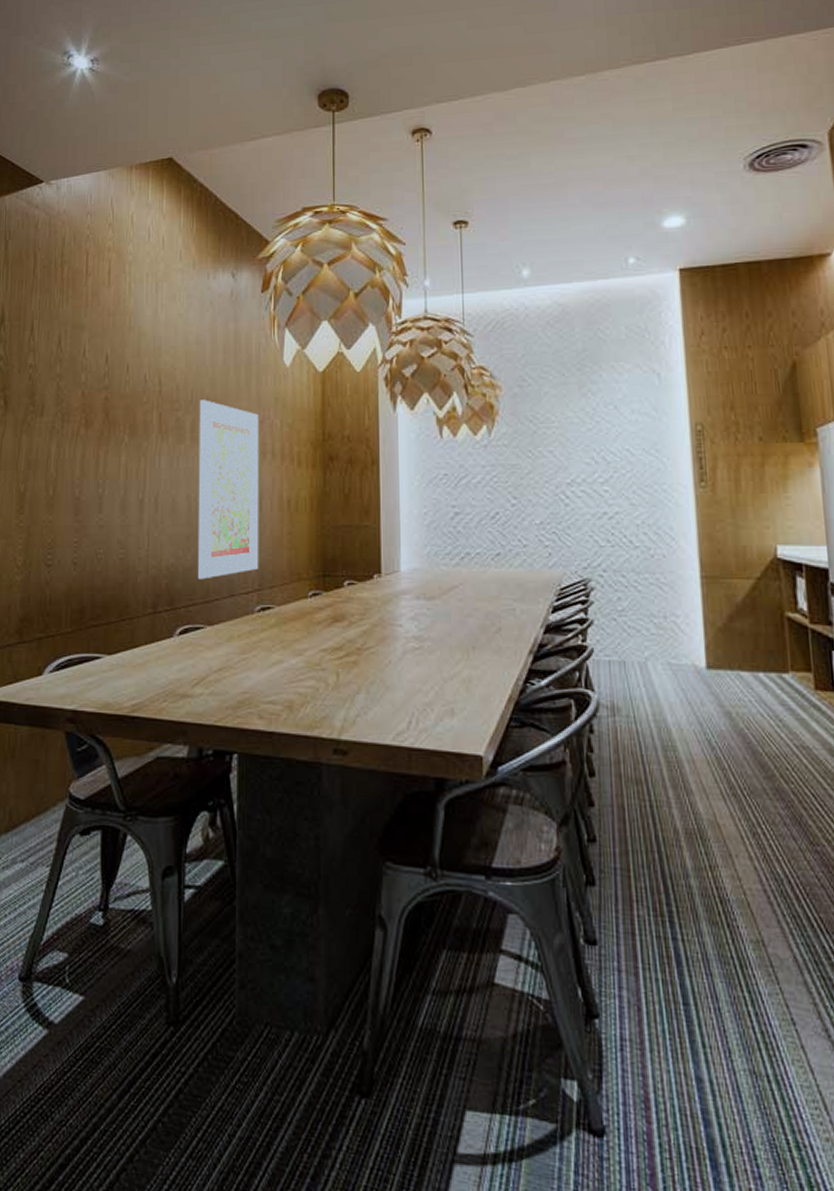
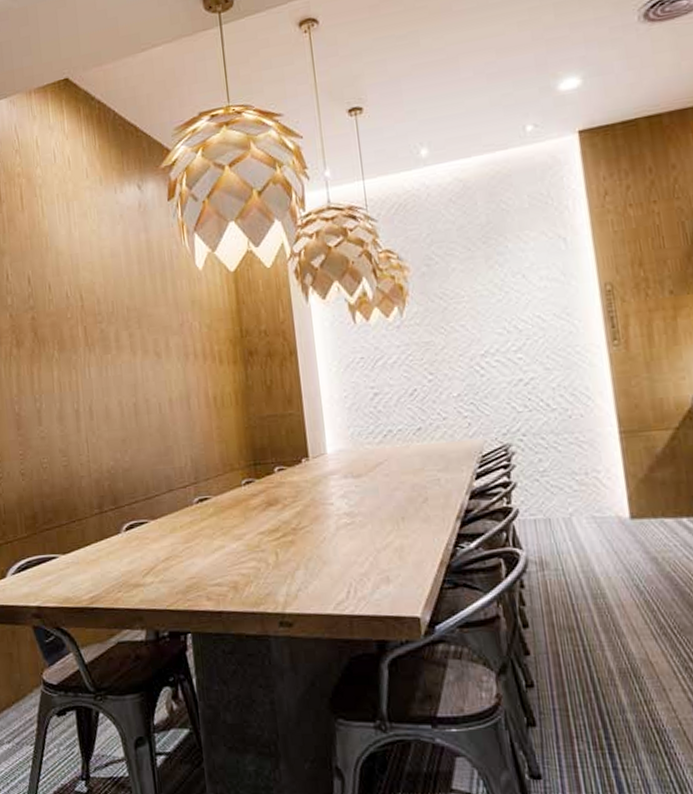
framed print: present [197,399,259,580] -> none [120,309,193,479]

